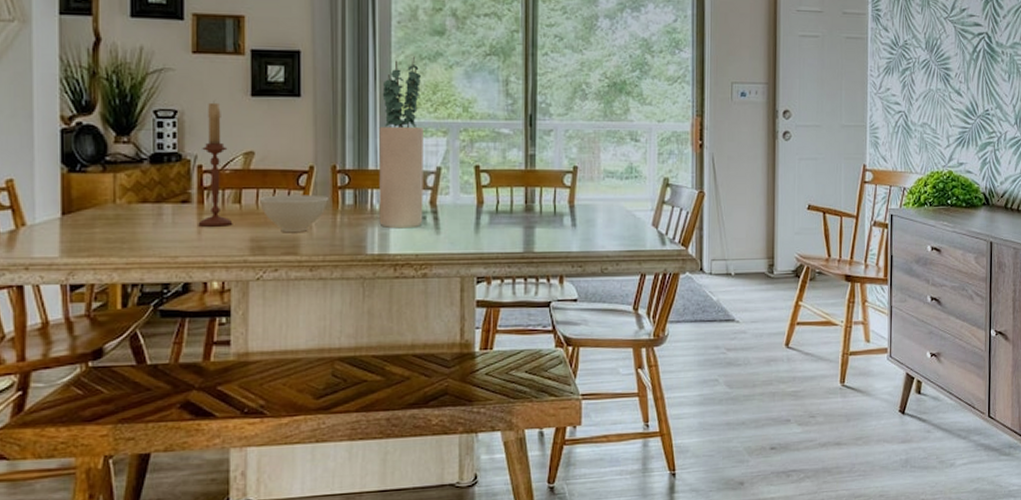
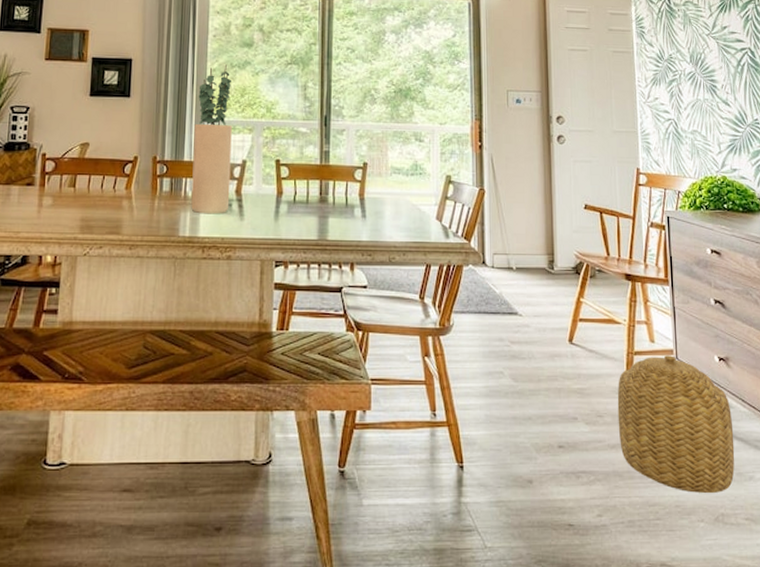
candlestick: present [198,101,233,228] -> none [38,99,68,208]
bowl: present [258,194,330,233] -> none [90,181,150,215]
basket: none [829,354,939,482] -> present [617,355,735,493]

